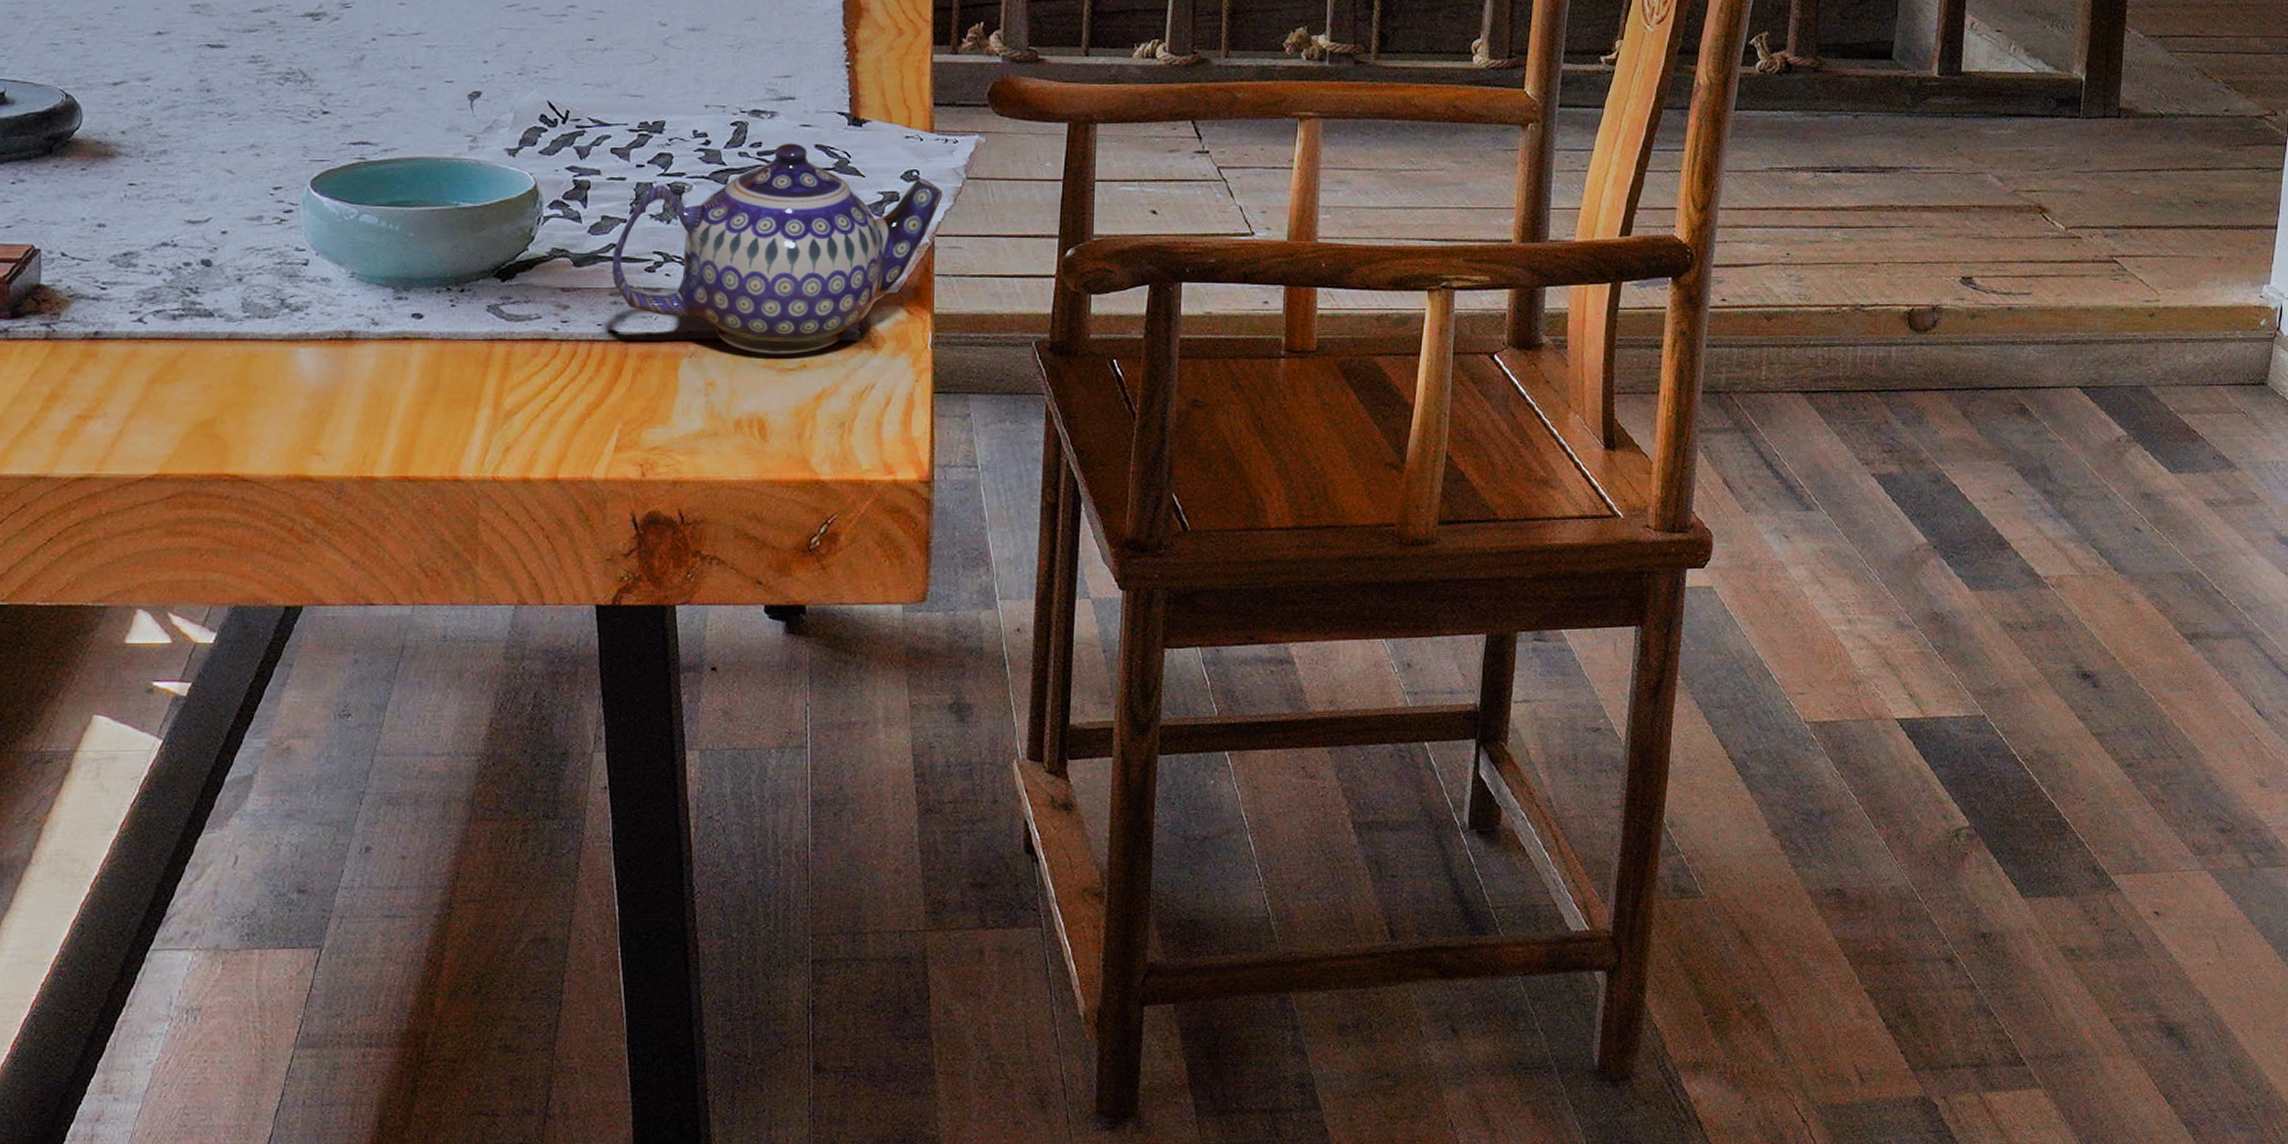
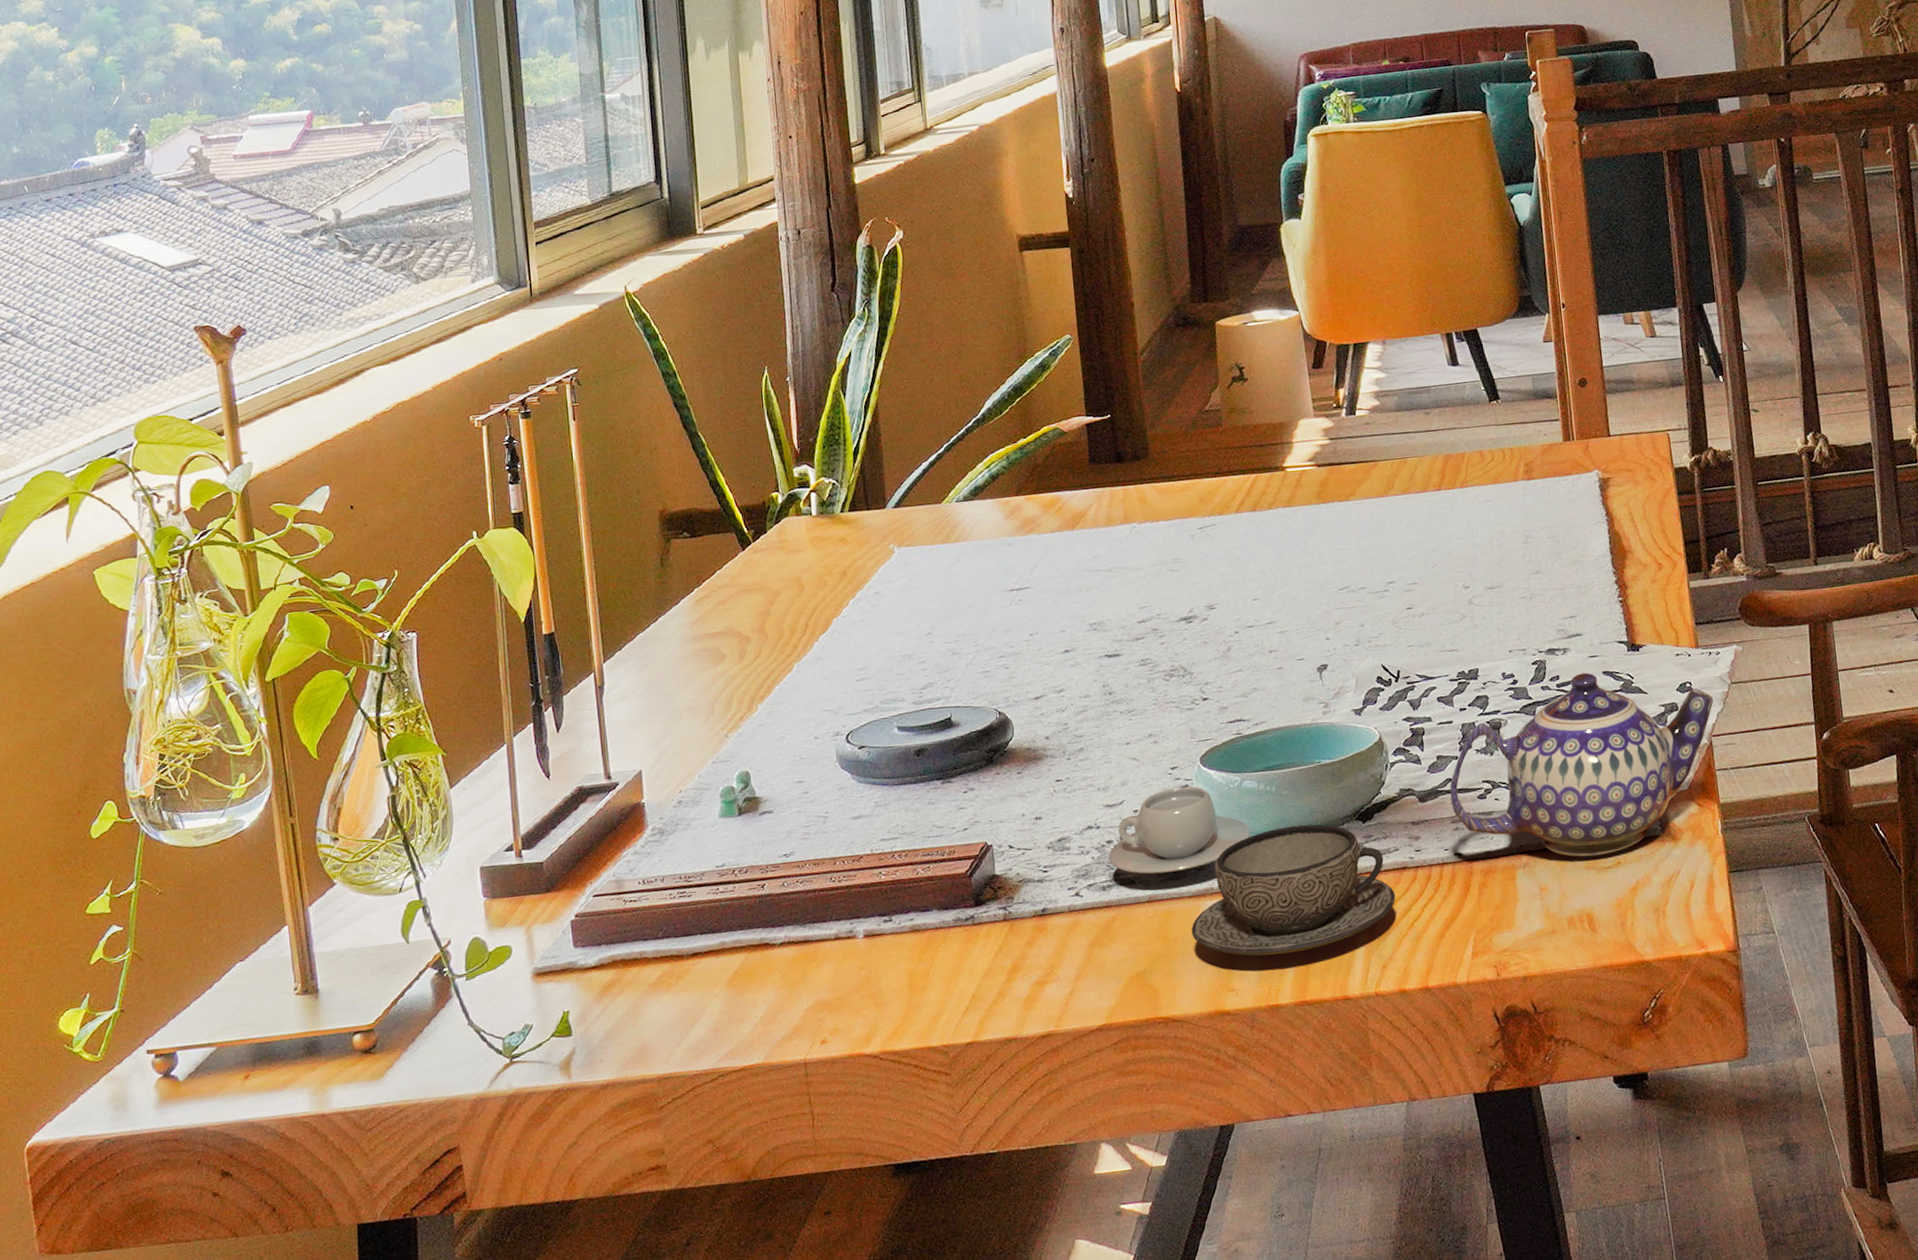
teacup: none [184,211,363,309] -> present [1108,786,1251,874]
teacup: none [276,274,531,420] -> present [1191,824,1396,956]

